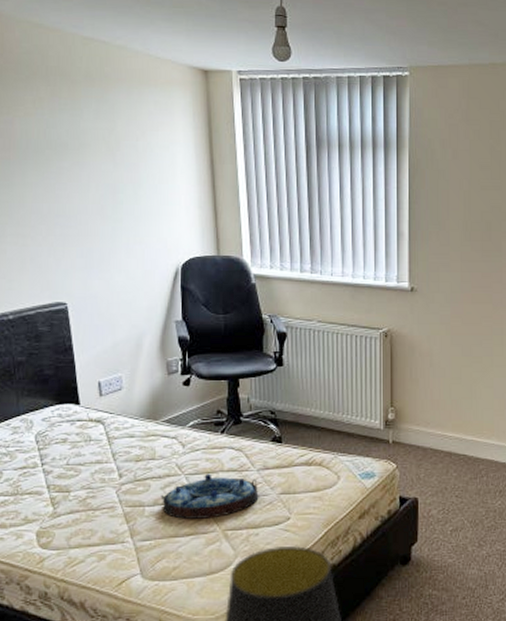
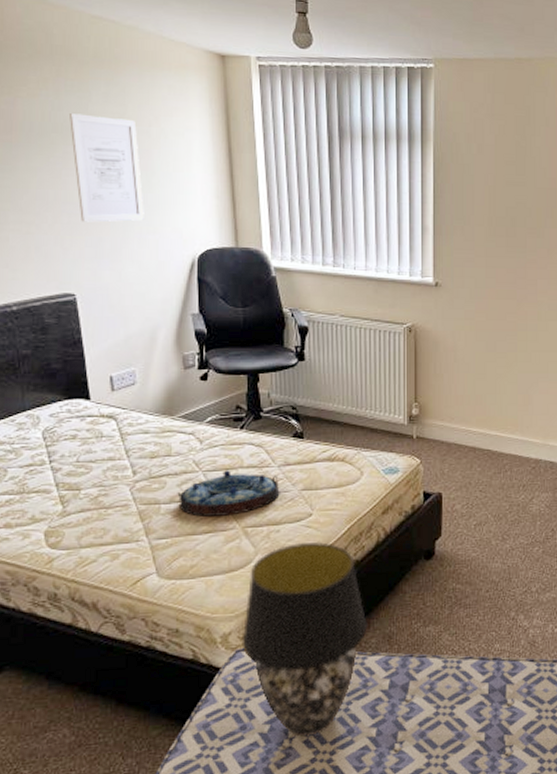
wall art: none [63,130,131,234] -> present [70,113,144,222]

